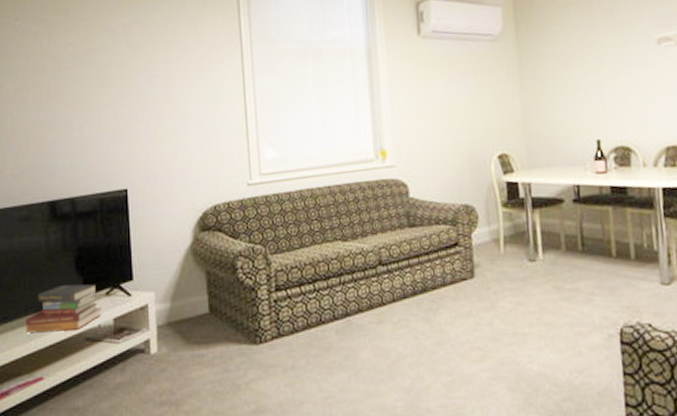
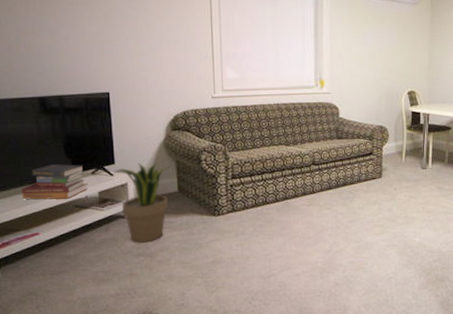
potted plant: none [131,276,200,387] -> present [113,162,171,243]

